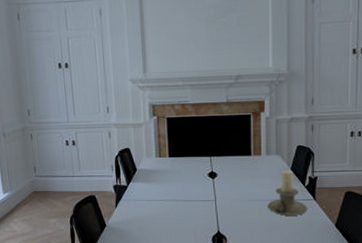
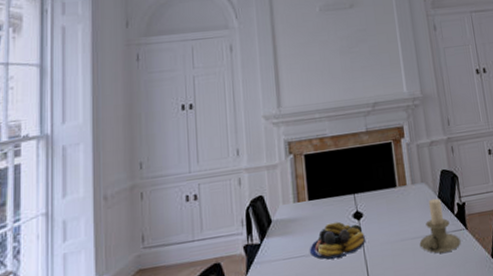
fruit bowl: none [169,178,217,206] -> present [310,221,365,260]

